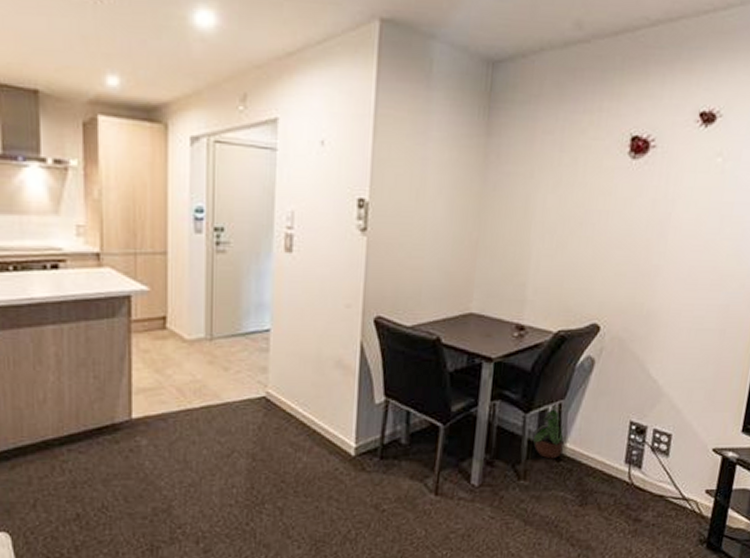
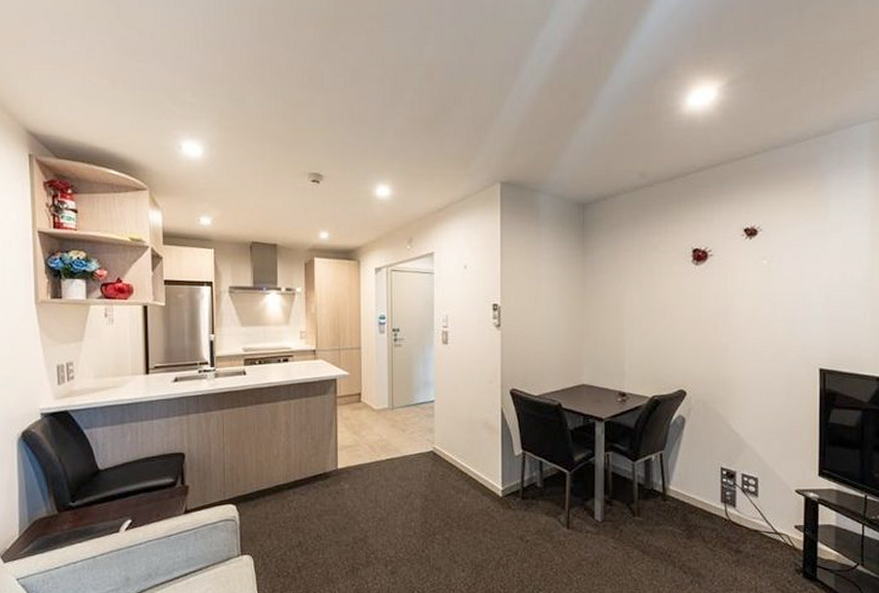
potted plant: present [533,404,566,459] -> none [643,454,670,499]

